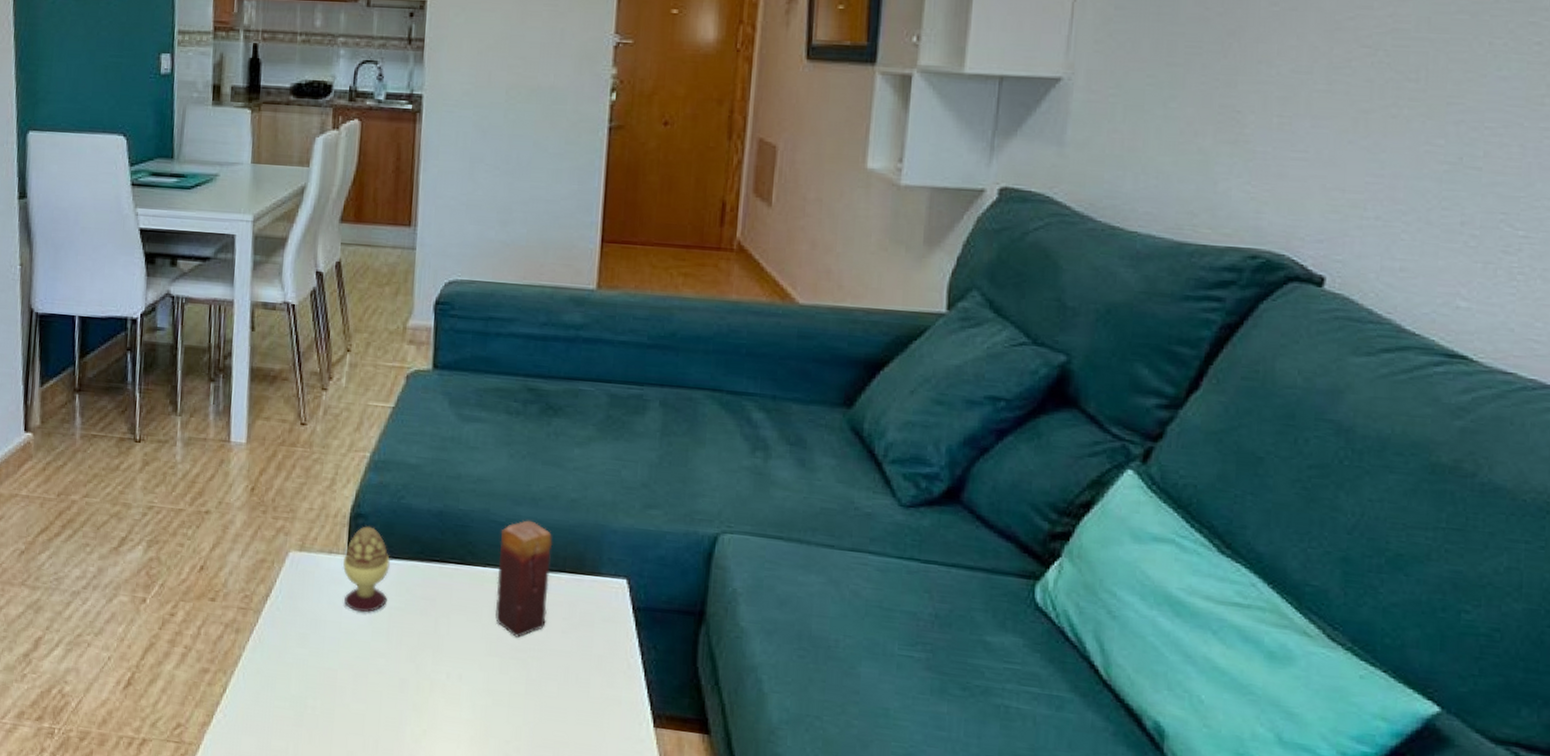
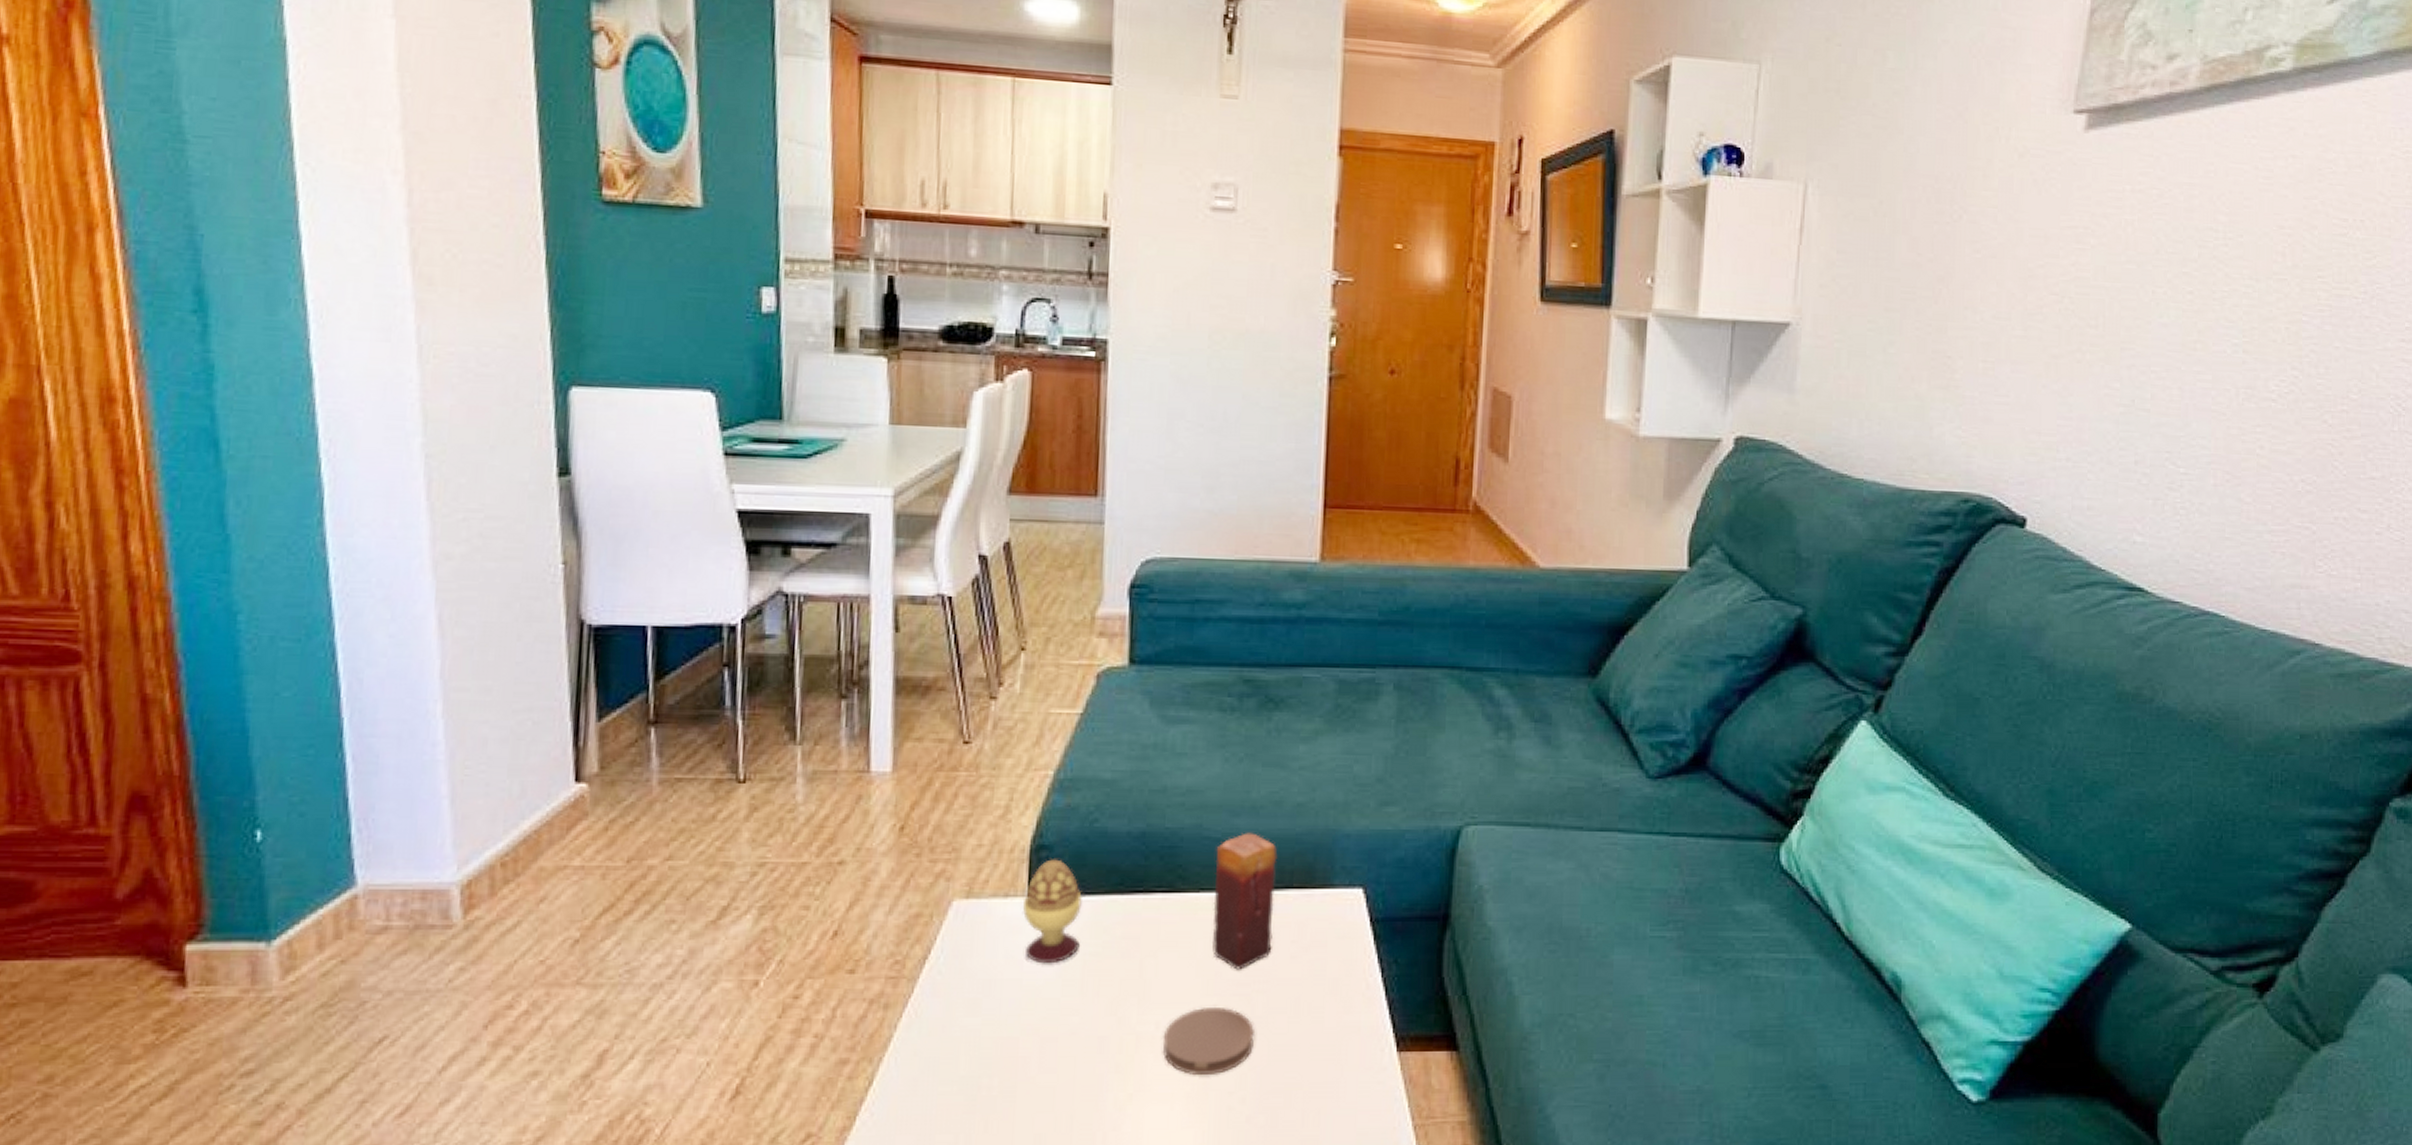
coaster: none [451,665,529,724] -> present [1162,1008,1254,1076]

